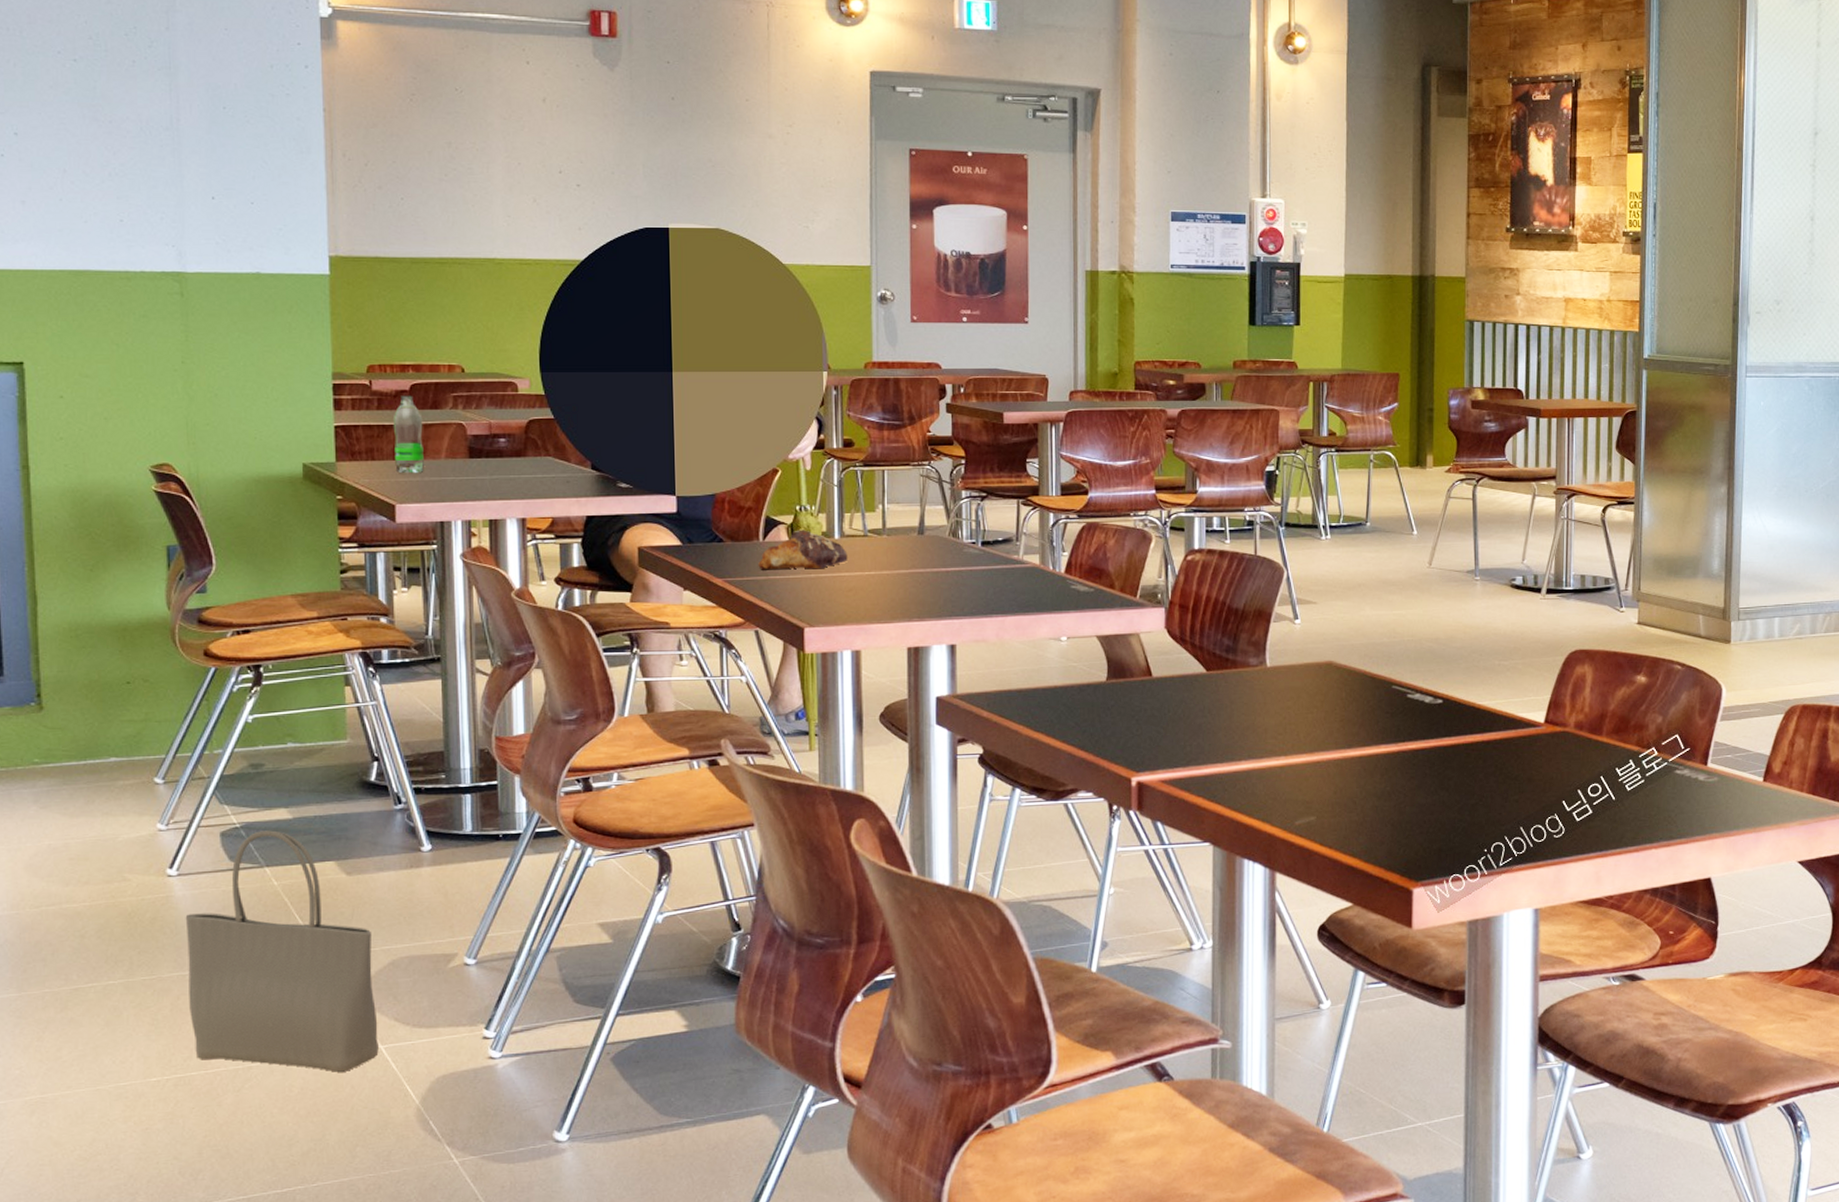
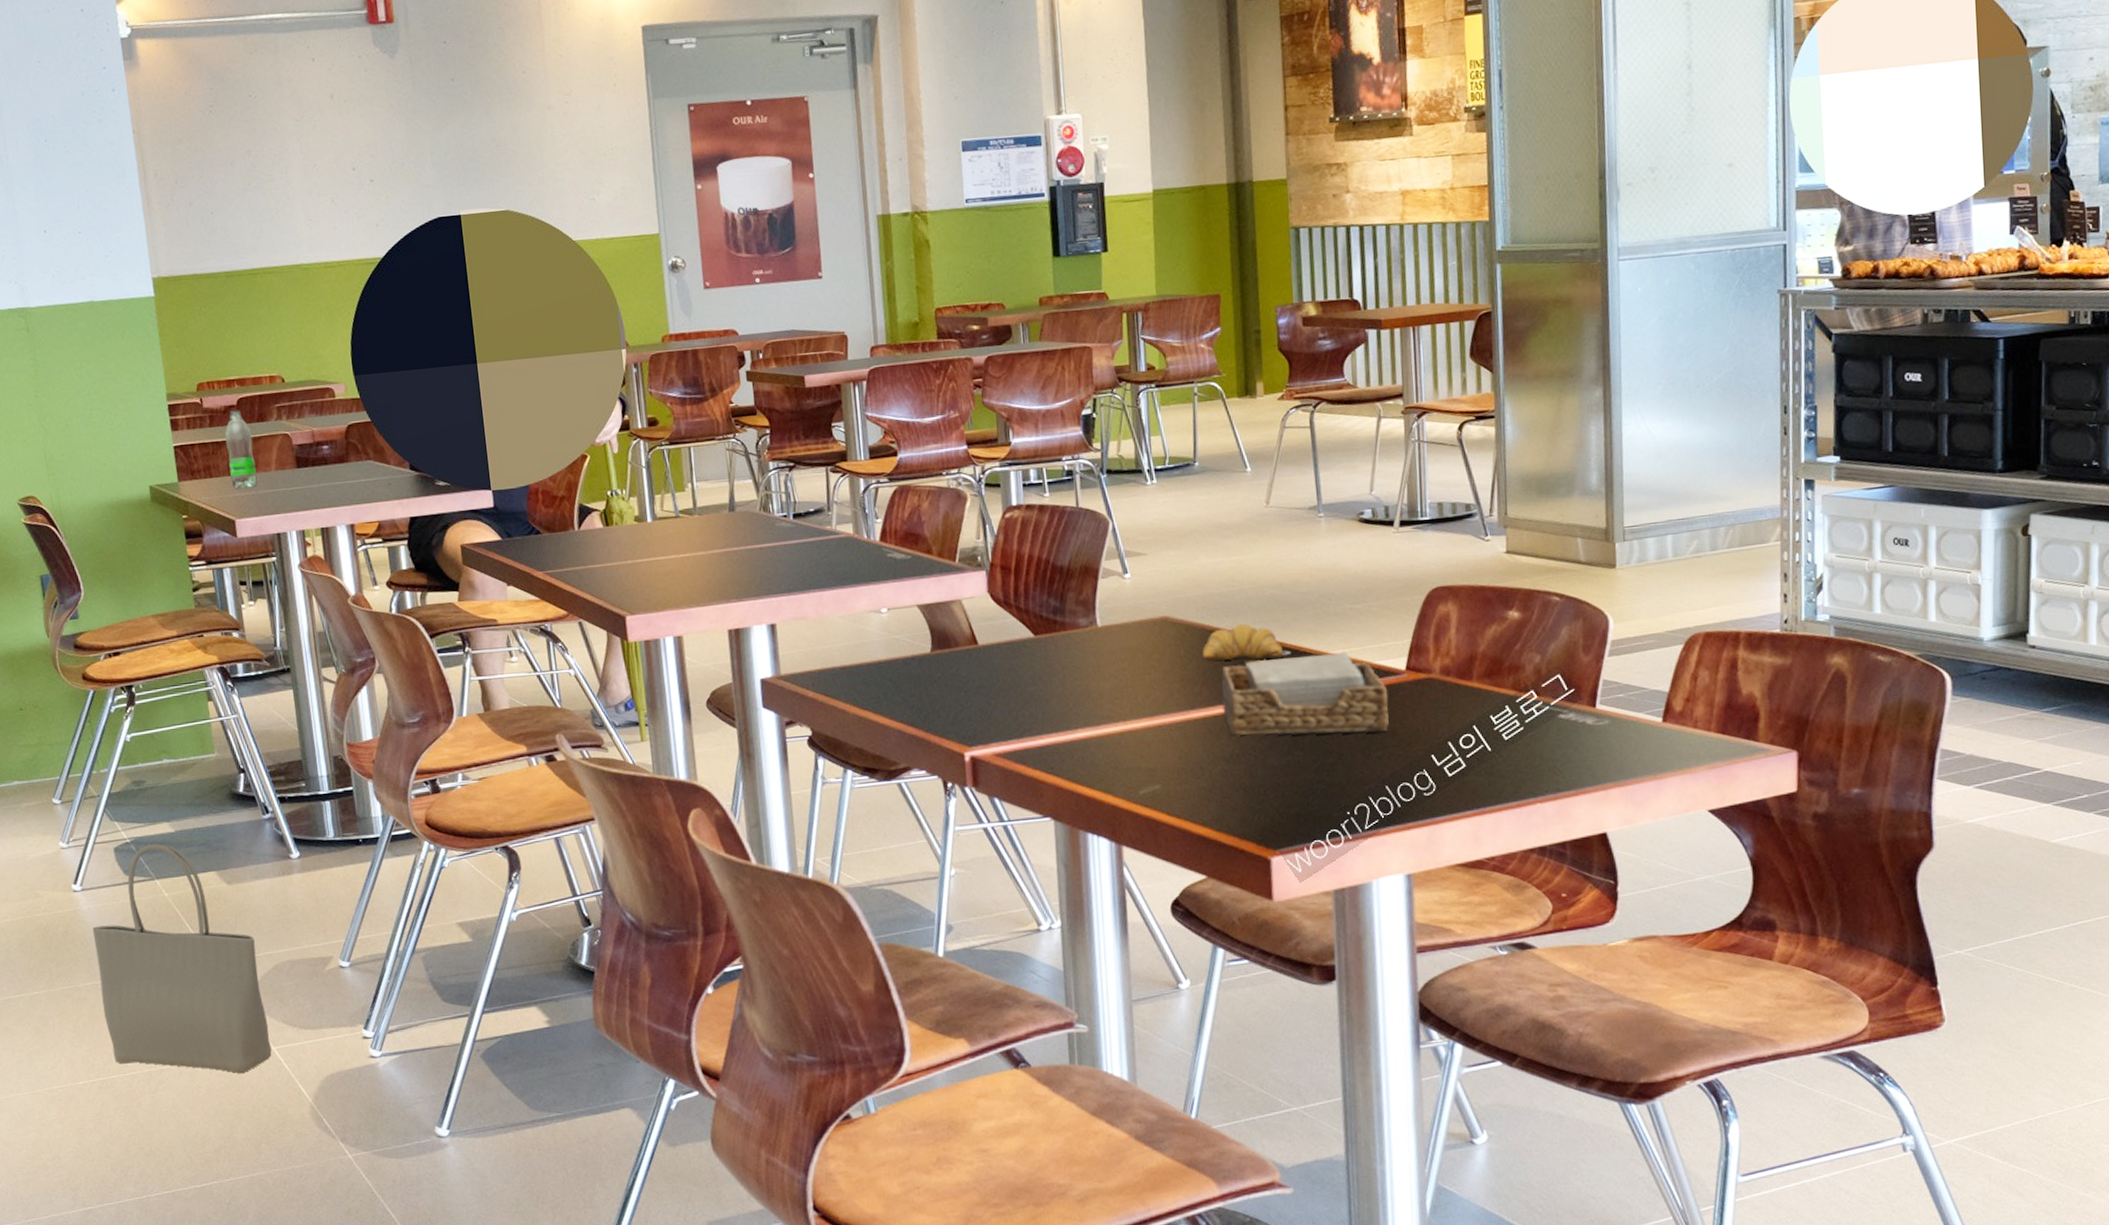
pastry: present [758,529,848,570] -> none [576,515,662,560]
croissant: none [1362,673,1436,706] -> present [1202,624,1284,661]
napkin holder: none [1377,703,1527,778] -> present [1221,652,1389,735]

